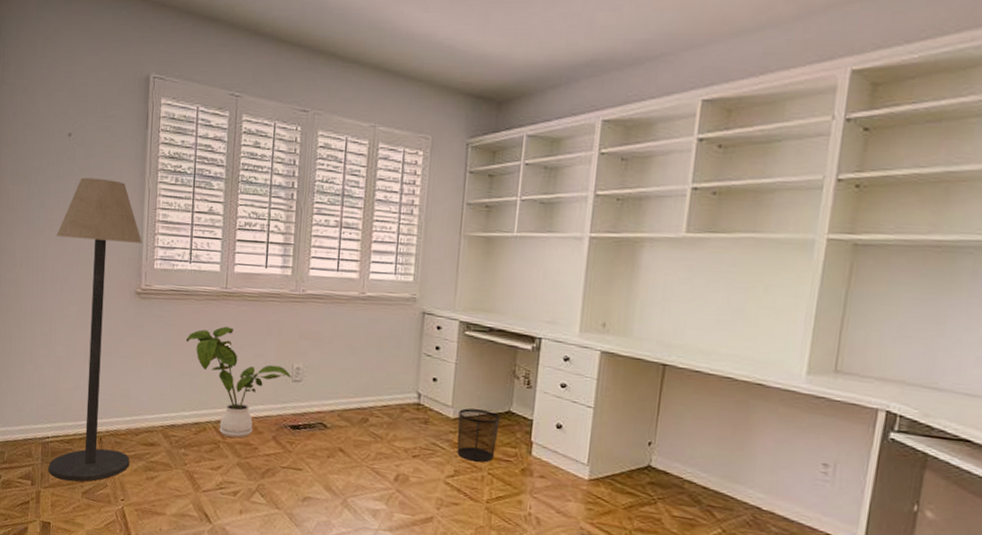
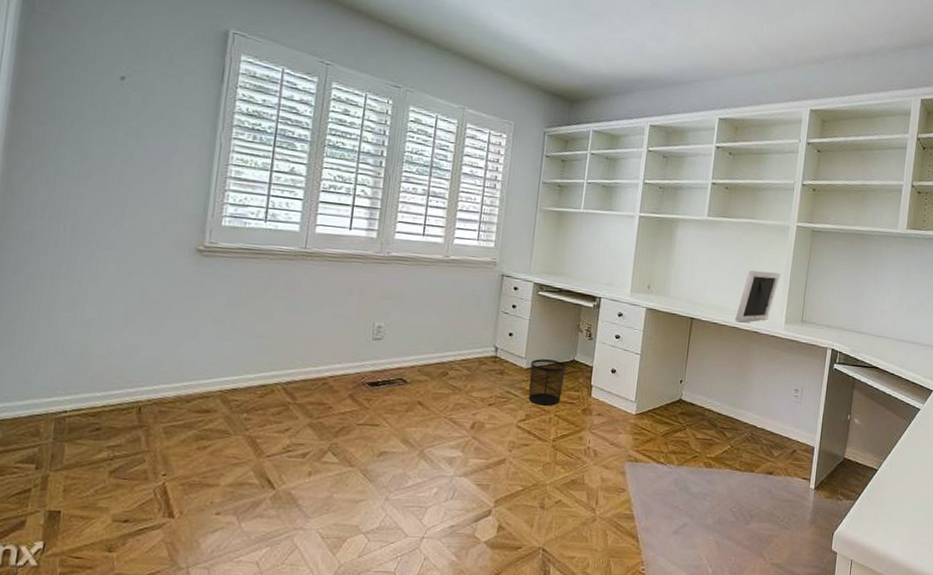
floor lamp: present [48,177,142,482] -> none [62,125,209,460]
house plant: present [186,326,293,438] -> none [256,286,374,398]
picture frame: none [728,302,801,372] -> present [735,270,781,323]

